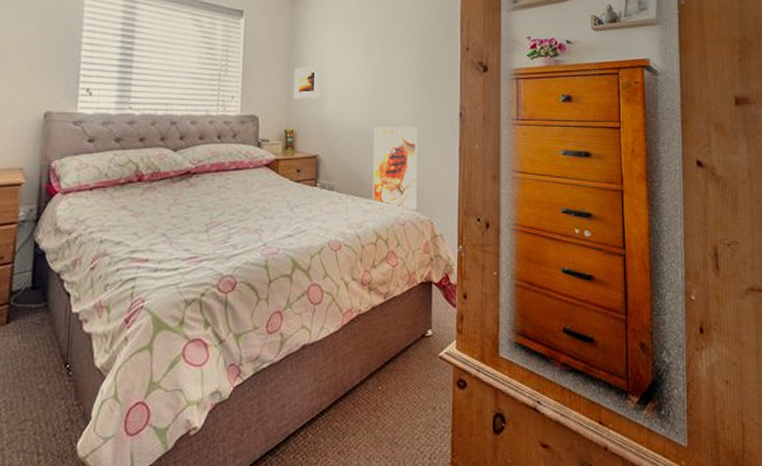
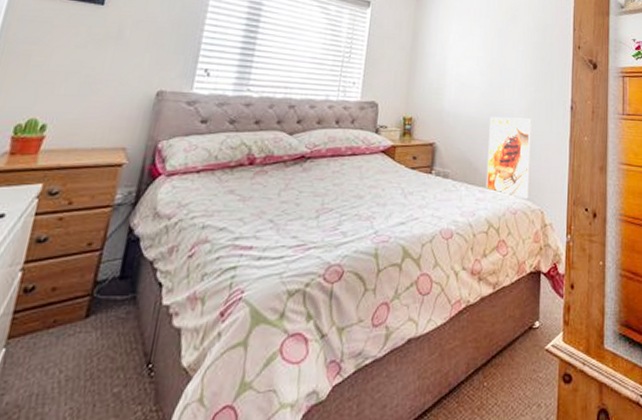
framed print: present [293,65,321,99] -> none [414,56,443,88]

